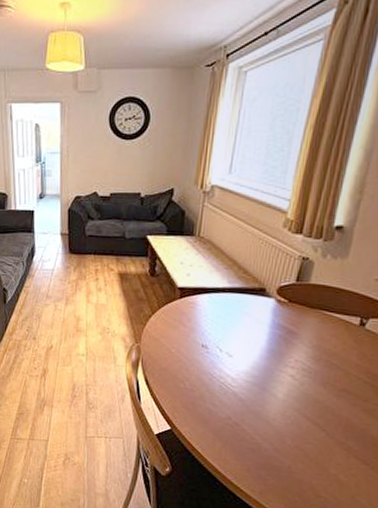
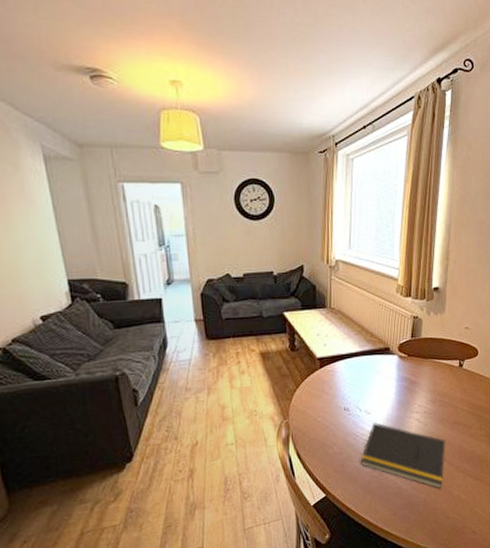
notepad: none [214,367,327,460] -> present [360,423,446,489]

